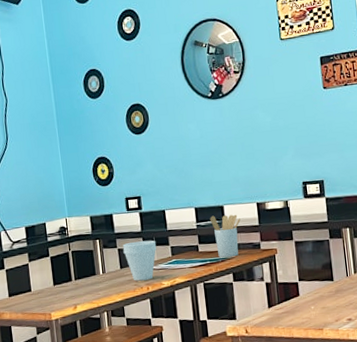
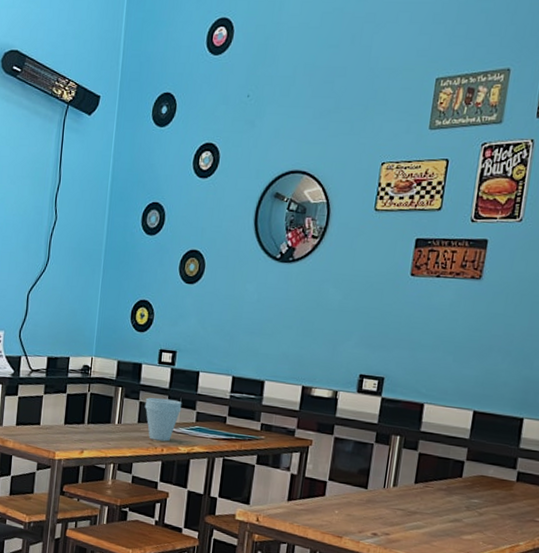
utensil holder: present [210,214,241,258] -> none [246,389,280,439]

